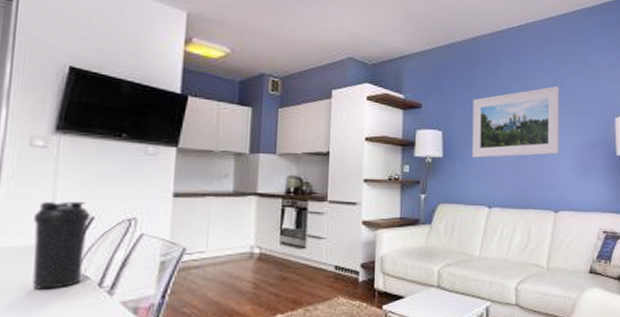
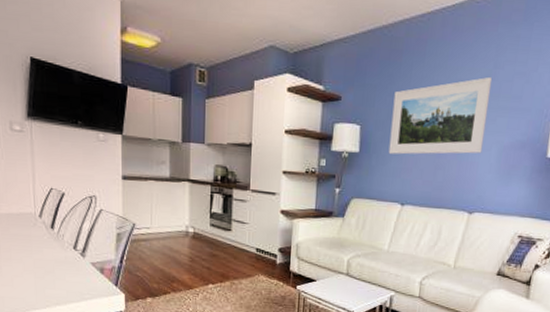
water bottle: present [32,201,91,290] -> none [22,178,62,249]

